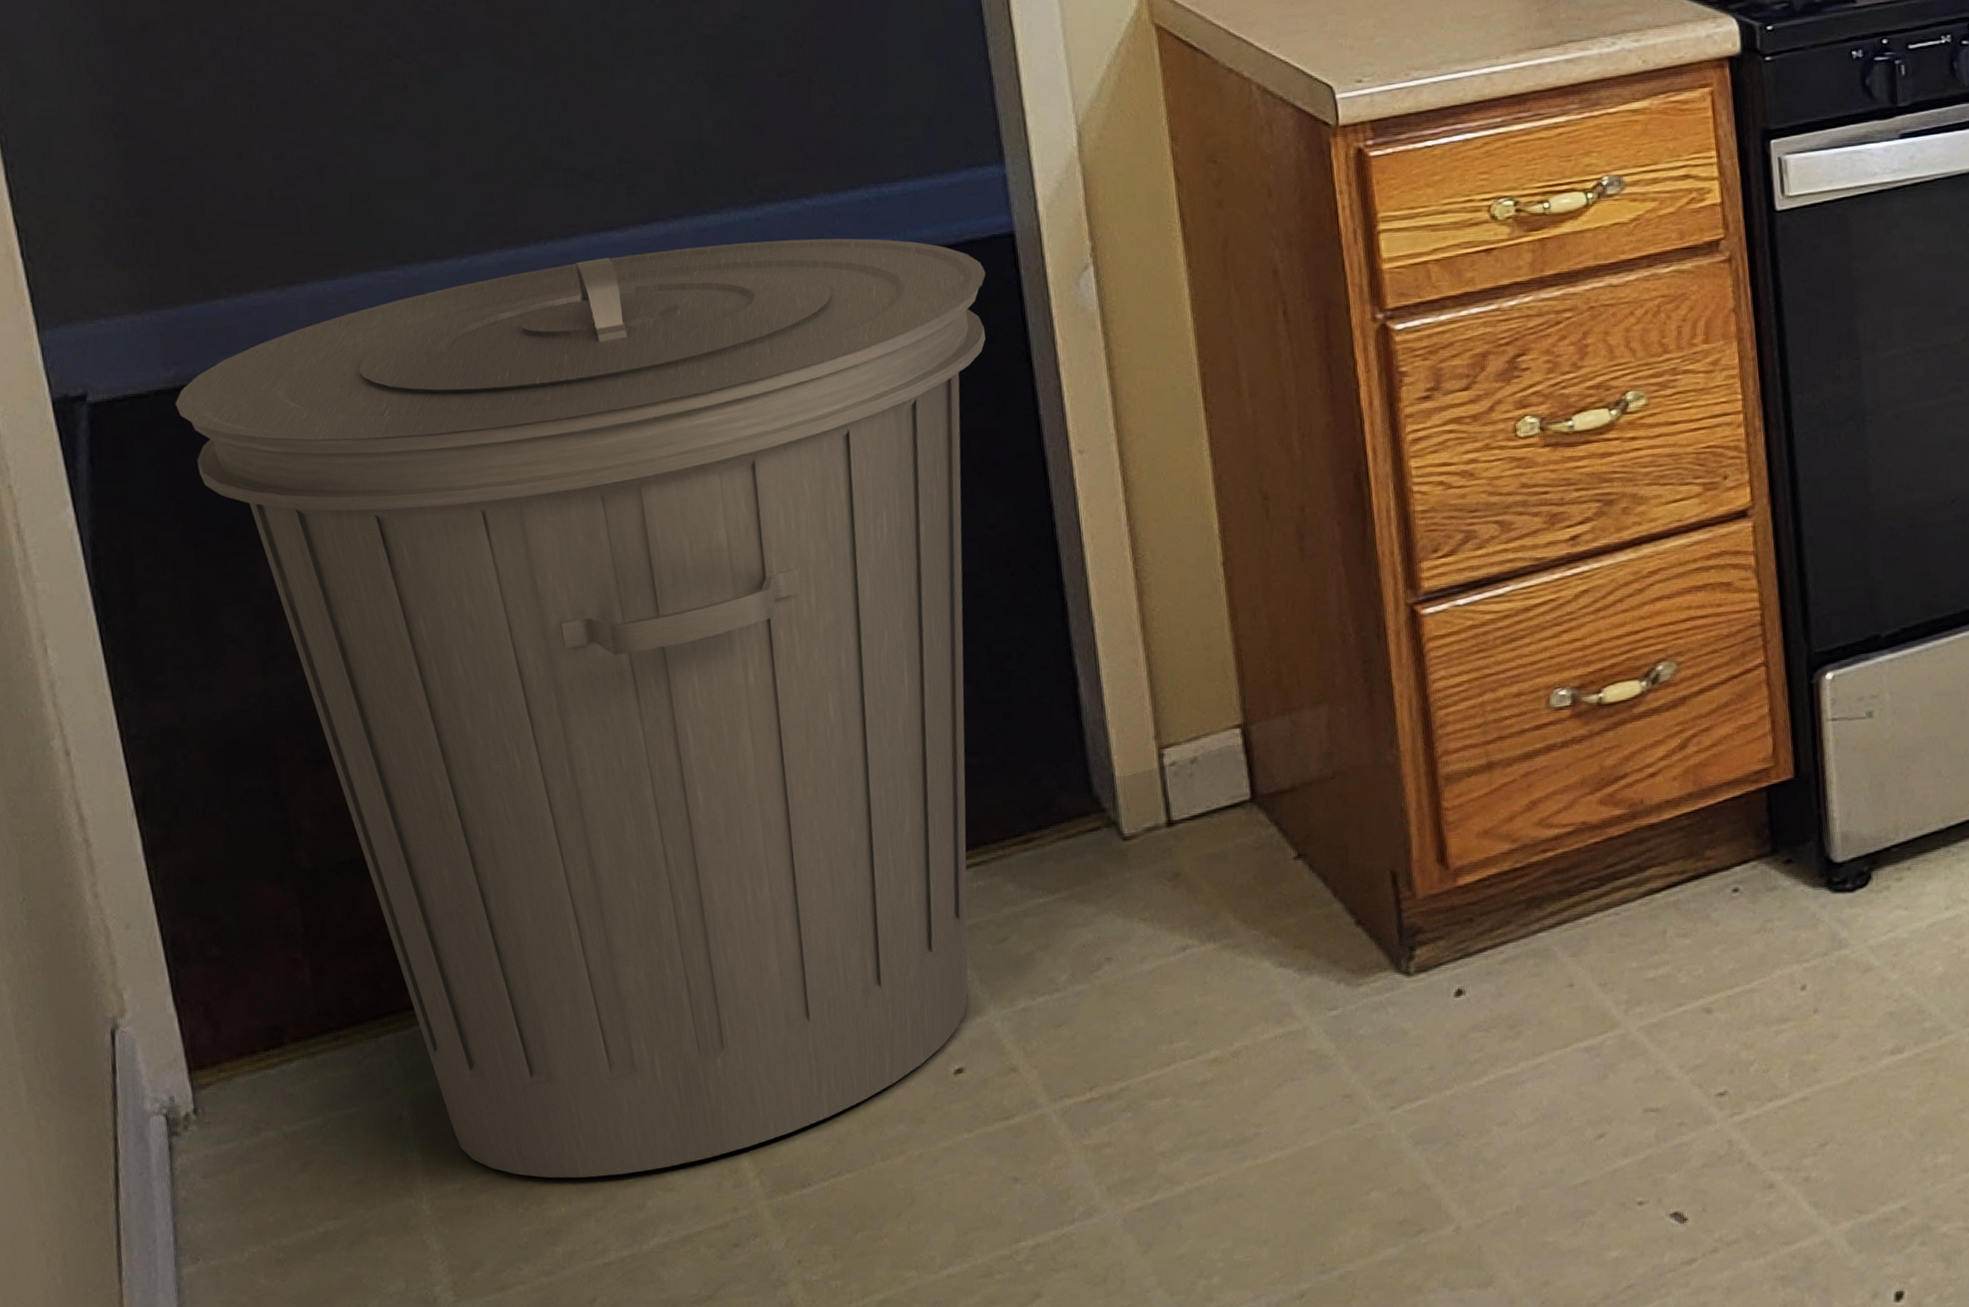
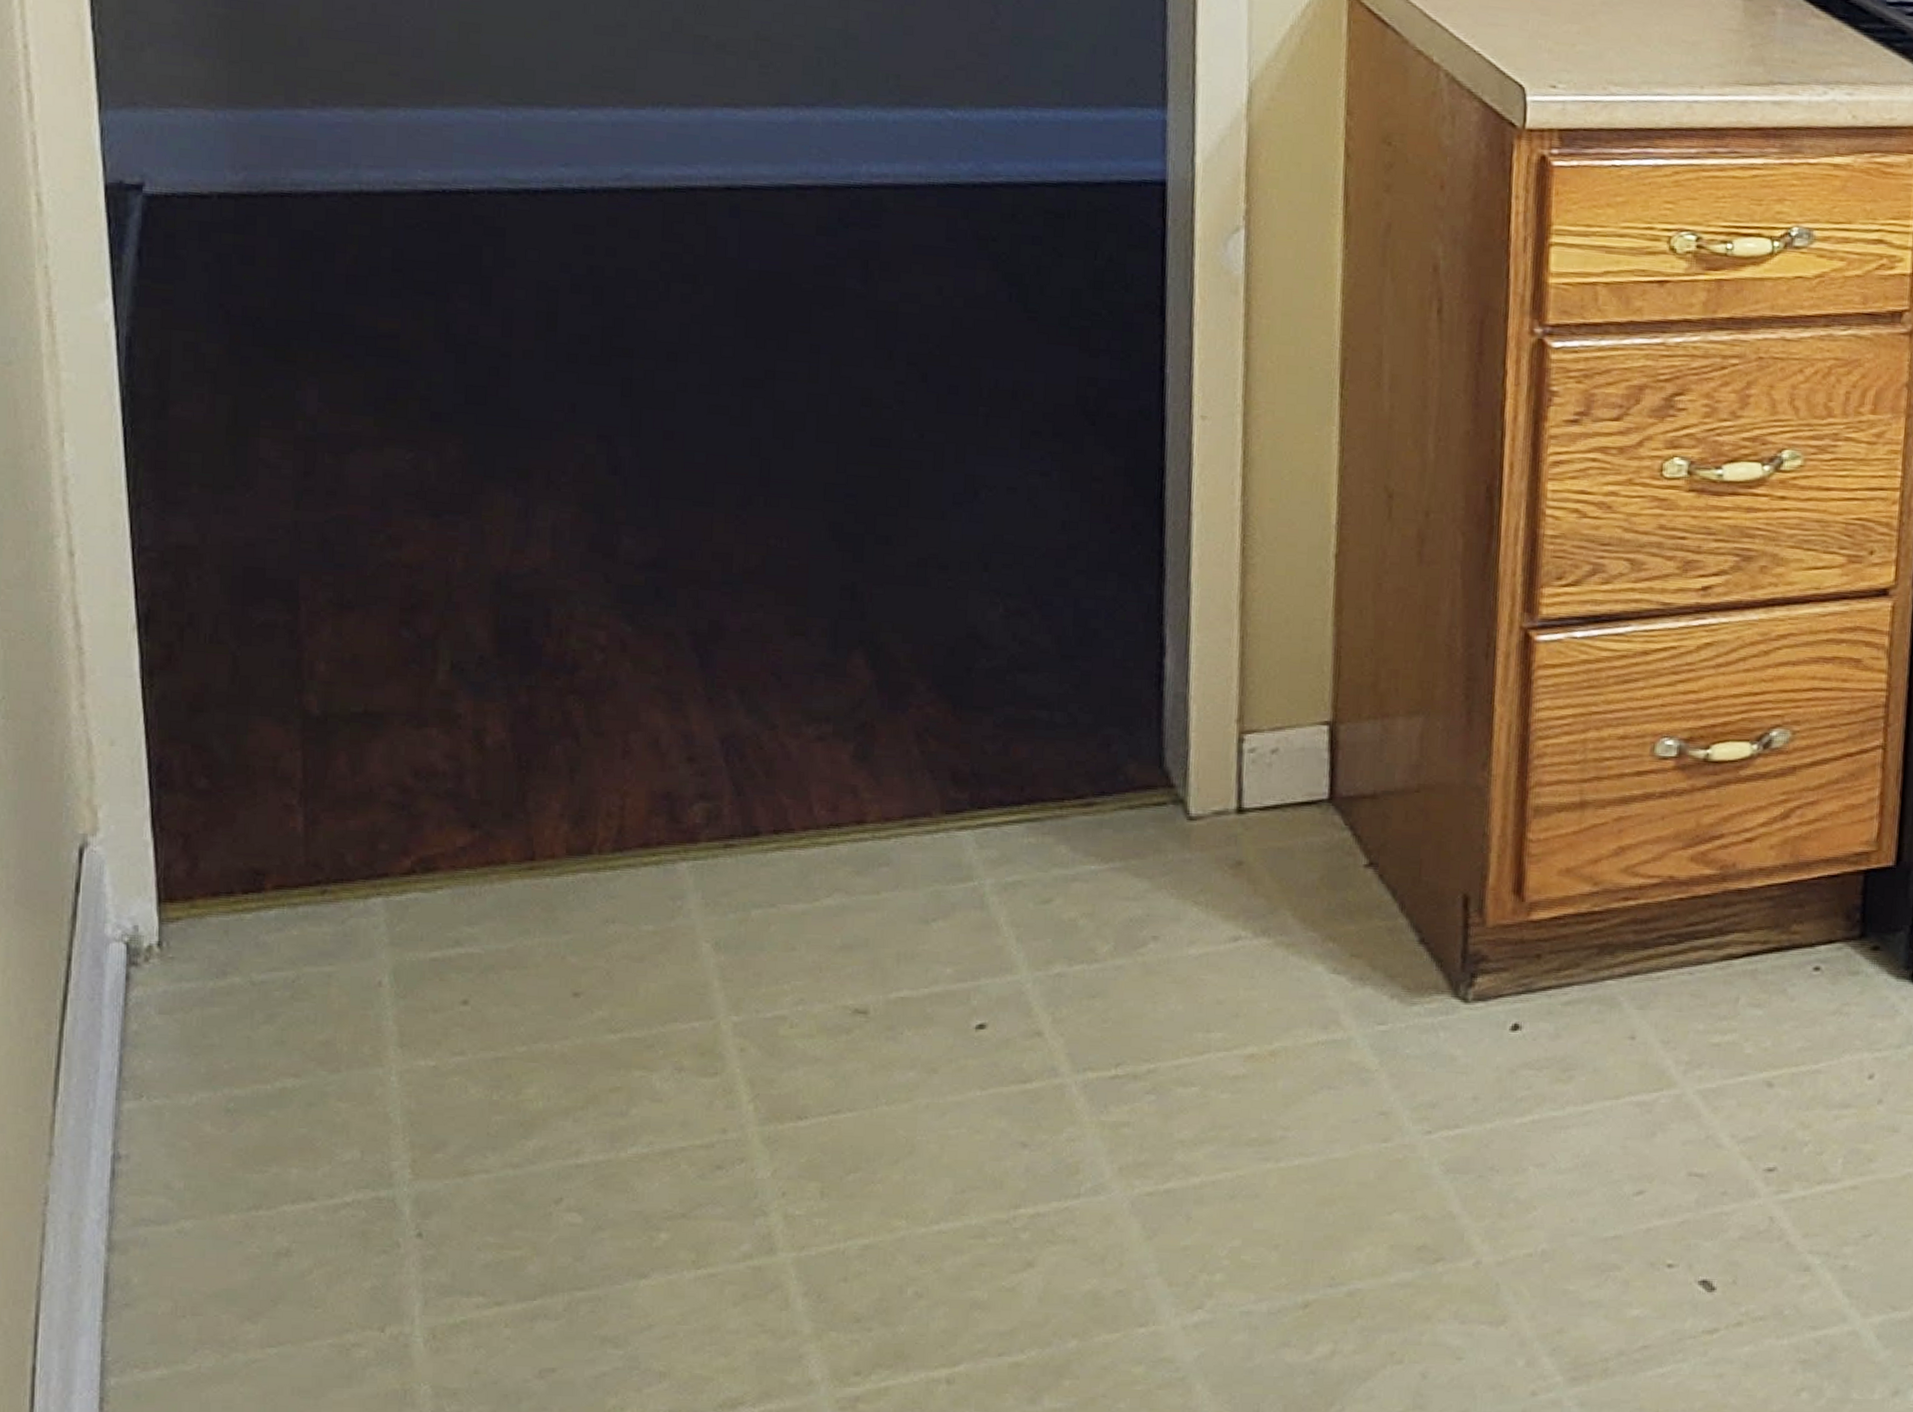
trash can: present [175,238,986,1178] -> none [238,134,1130,1078]

